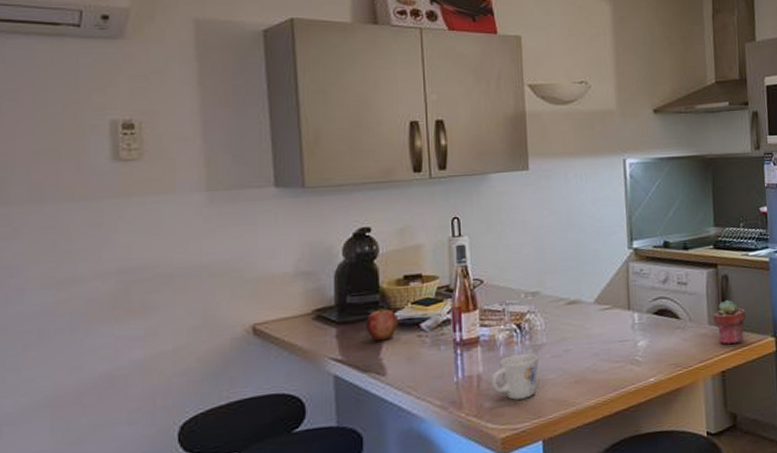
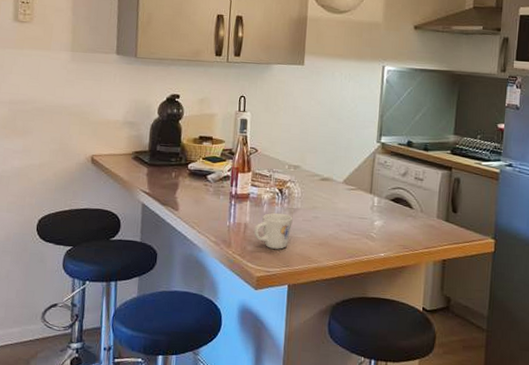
apple: present [366,307,398,341] -> none [168,158,192,184]
potted succulent: present [713,300,746,345] -> none [441,200,471,239]

